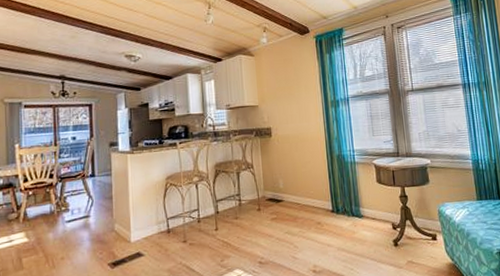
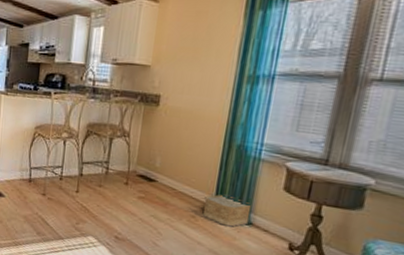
woven basket: none [324,197,361,224] -> present [203,194,252,227]

